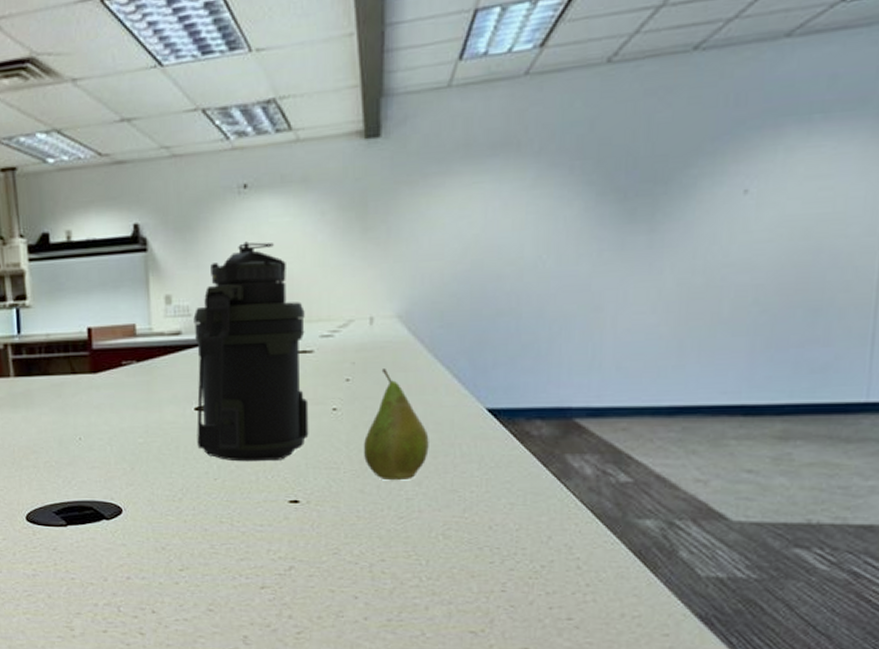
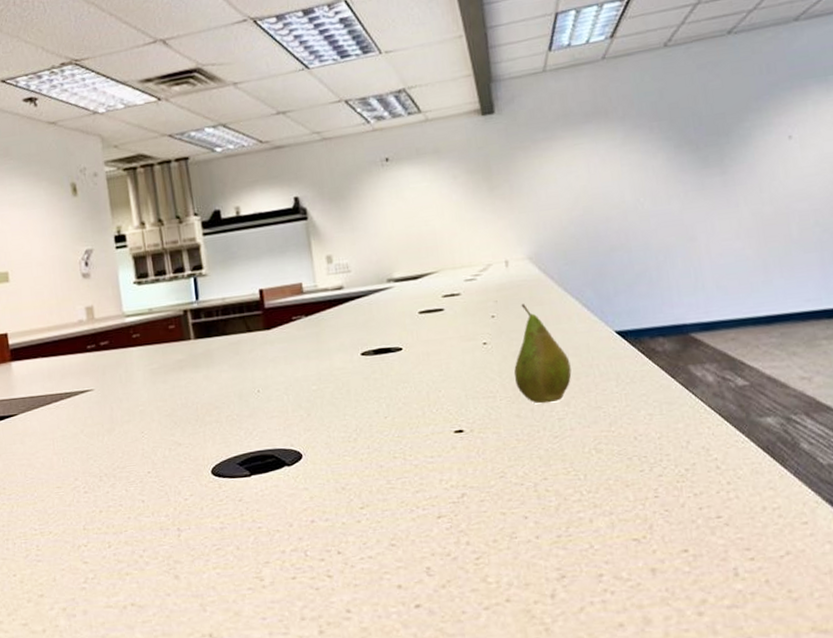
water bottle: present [193,241,309,462] -> none [352,204,465,399]

